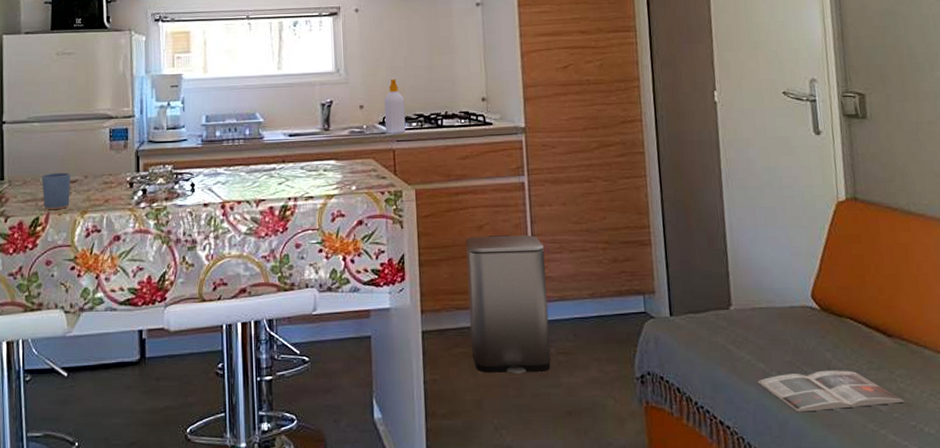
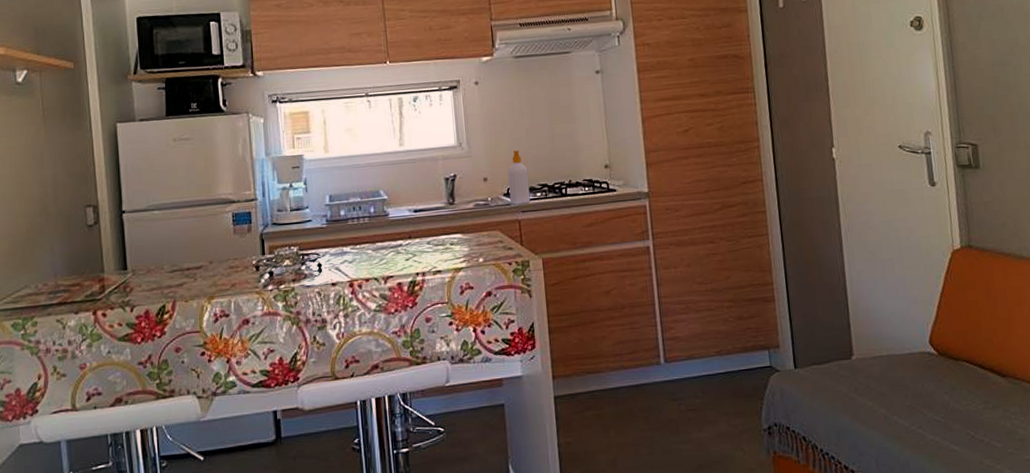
mug: present [42,172,70,210] -> none [166,259,196,297]
pedal bin: present [466,234,551,375] -> none [594,297,681,433]
magazine: present [757,370,905,412] -> none [879,410,1019,453]

